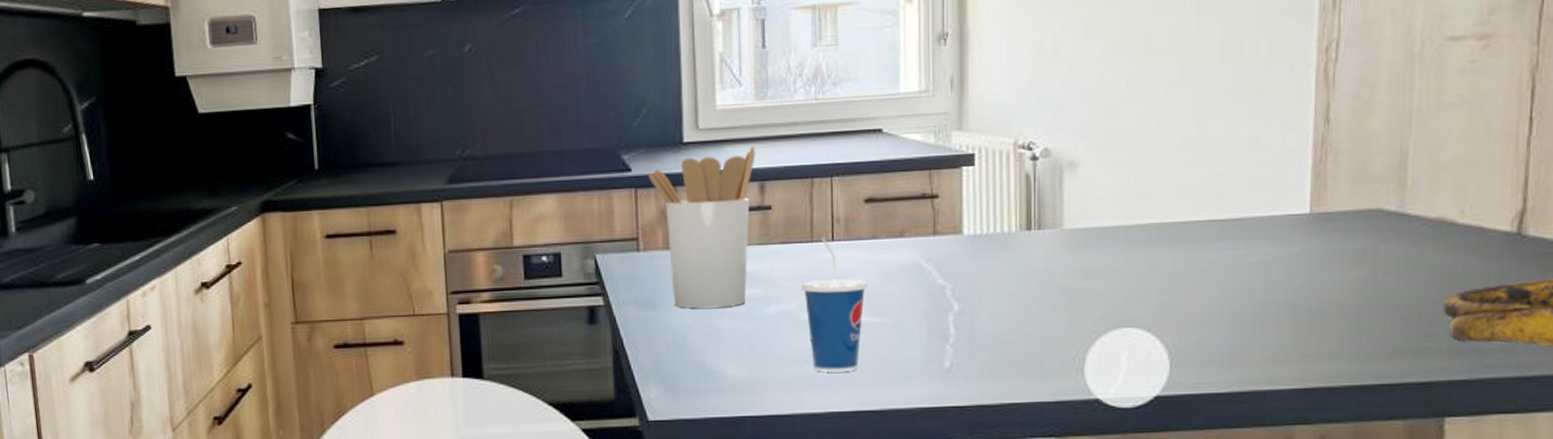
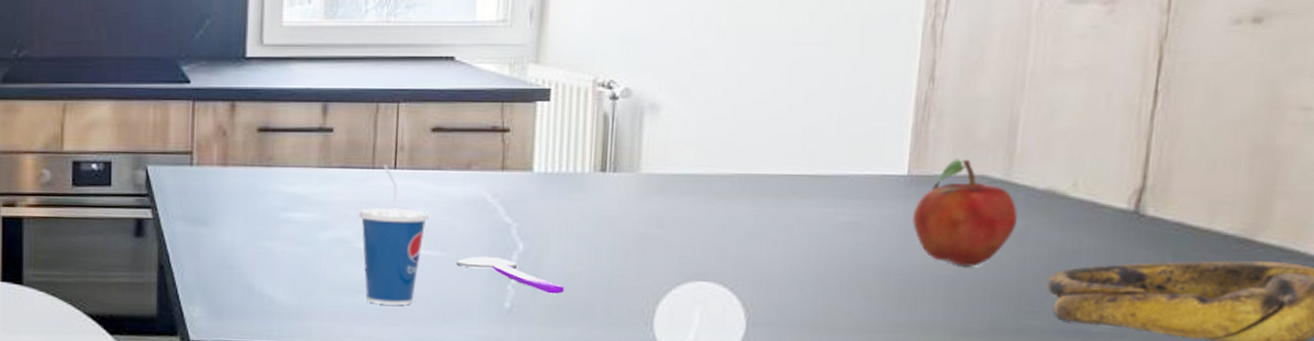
utensil holder: present [648,146,756,309] -> none [207,66,321,229]
spoon: none [897,318,999,350] -> present [456,256,565,294]
fruit: none [1317,194,1412,296] -> present [912,159,1018,266]

